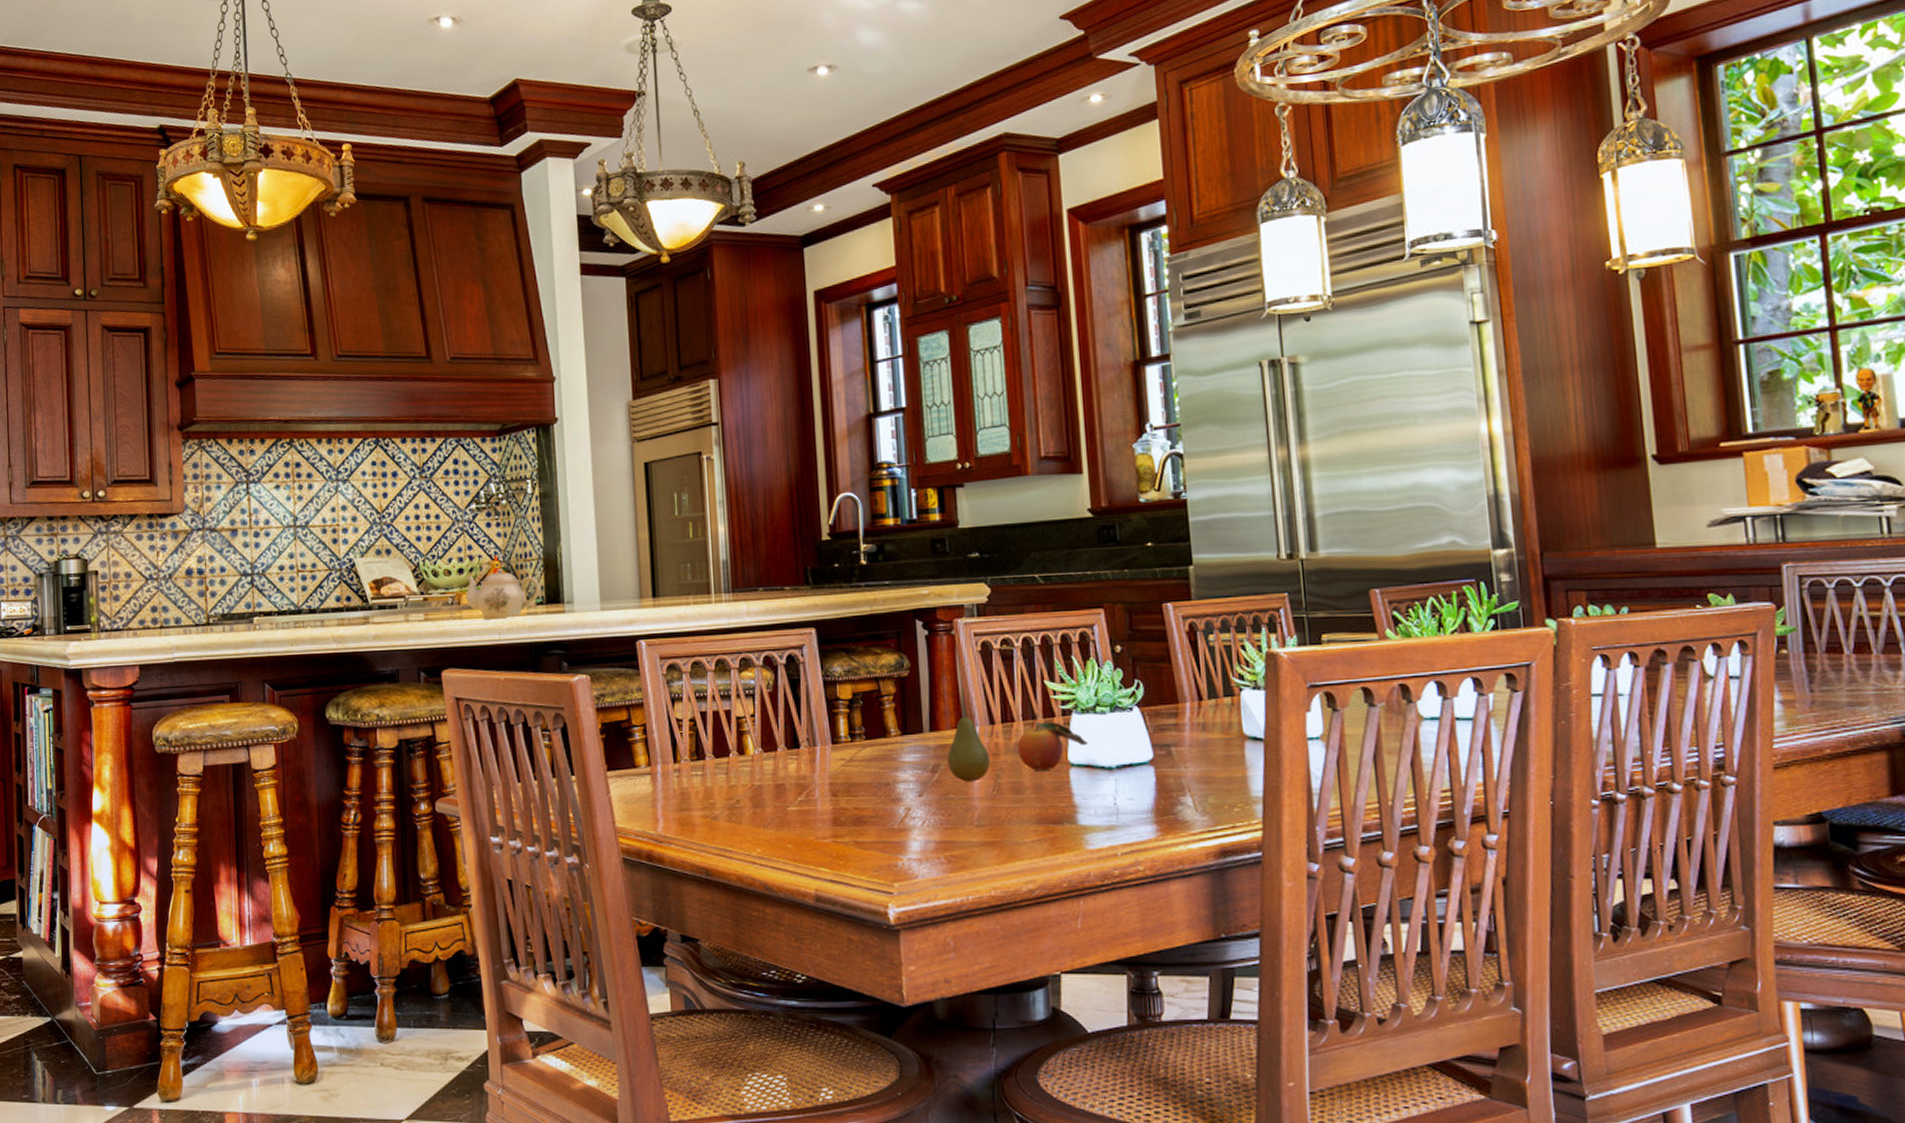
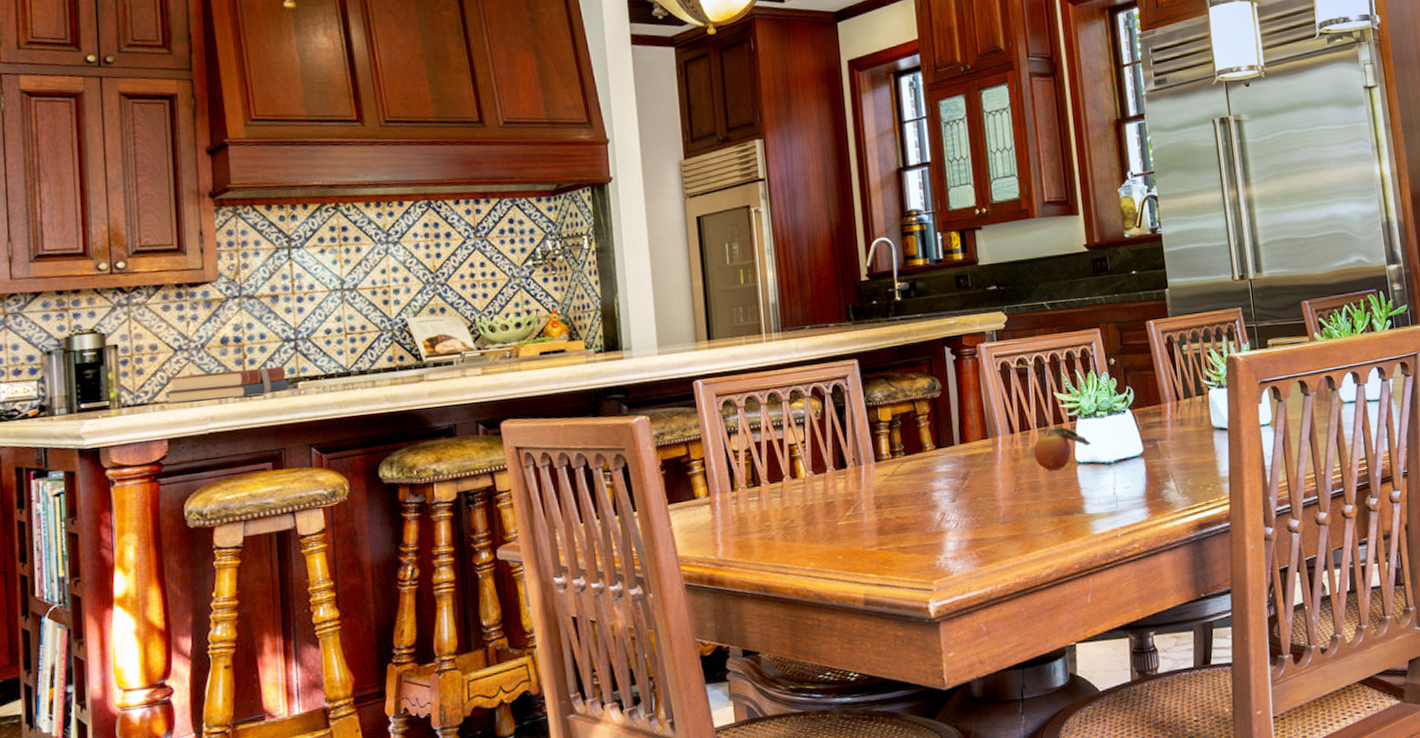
books: none [137,600,245,631] -> present [165,367,289,405]
teapot: present [465,568,541,621] -> none [523,320,599,372]
fruit: present [947,708,991,783] -> none [975,421,1012,486]

